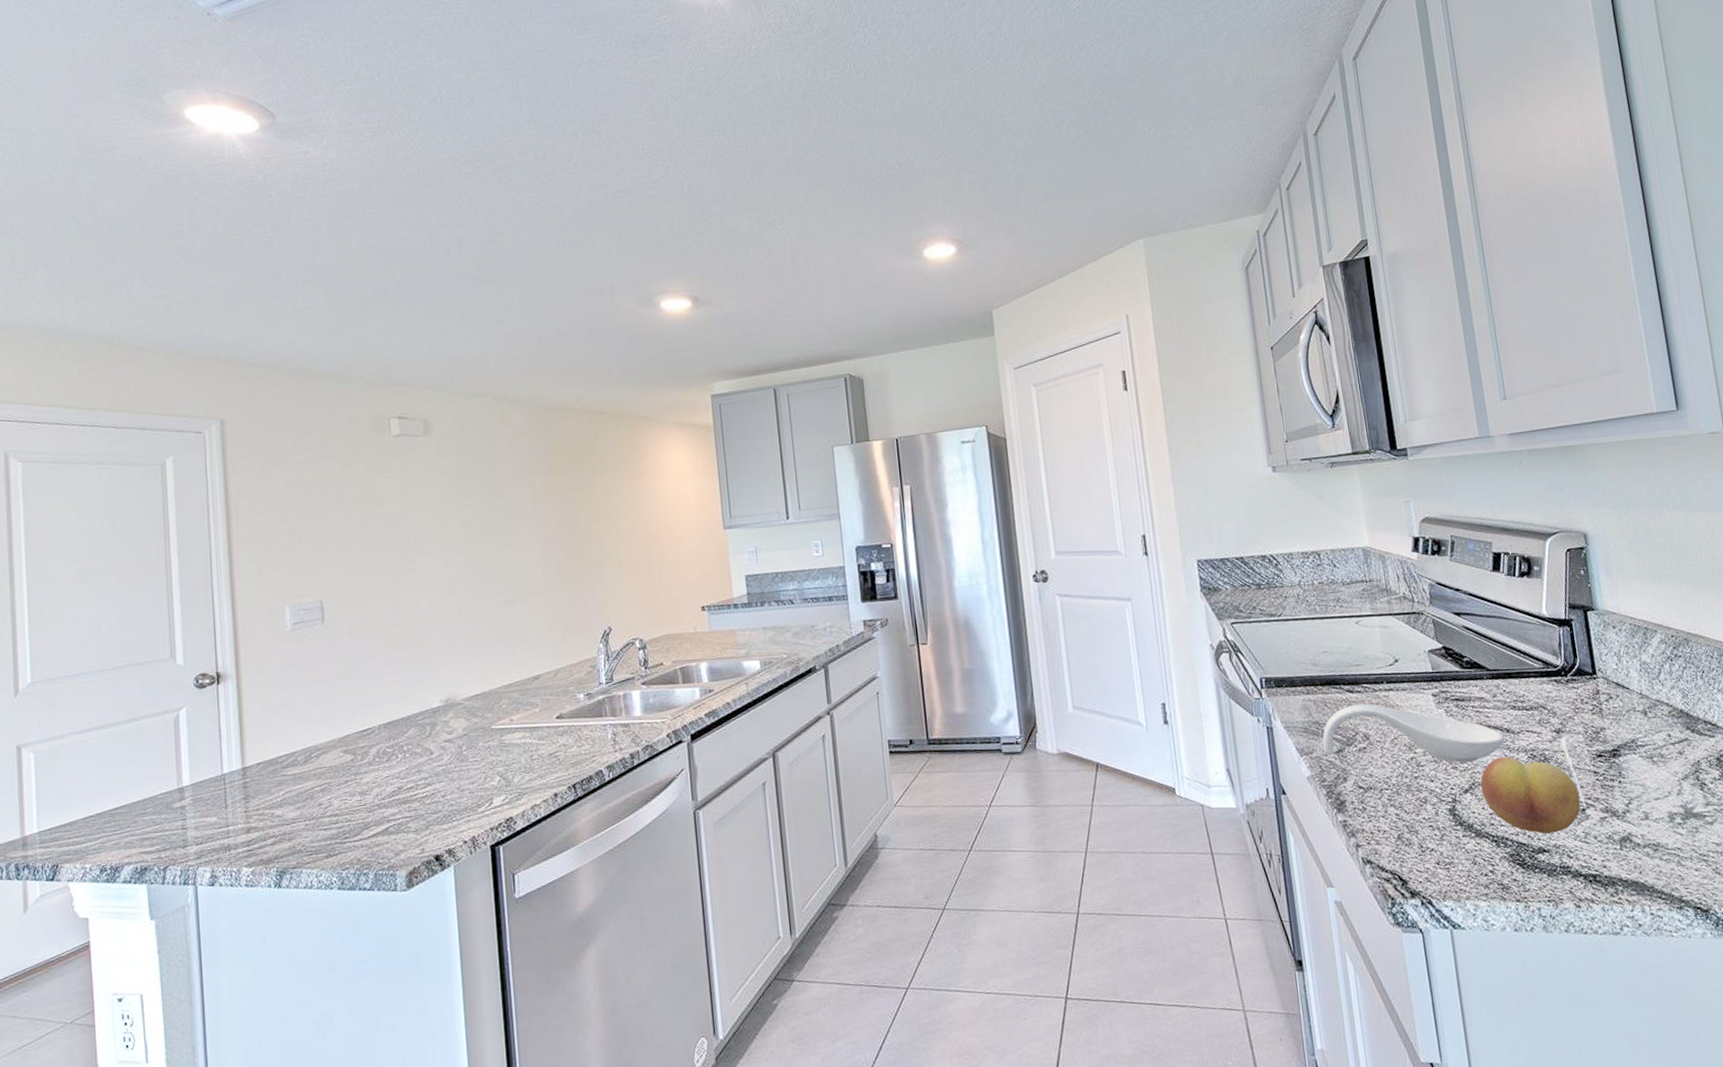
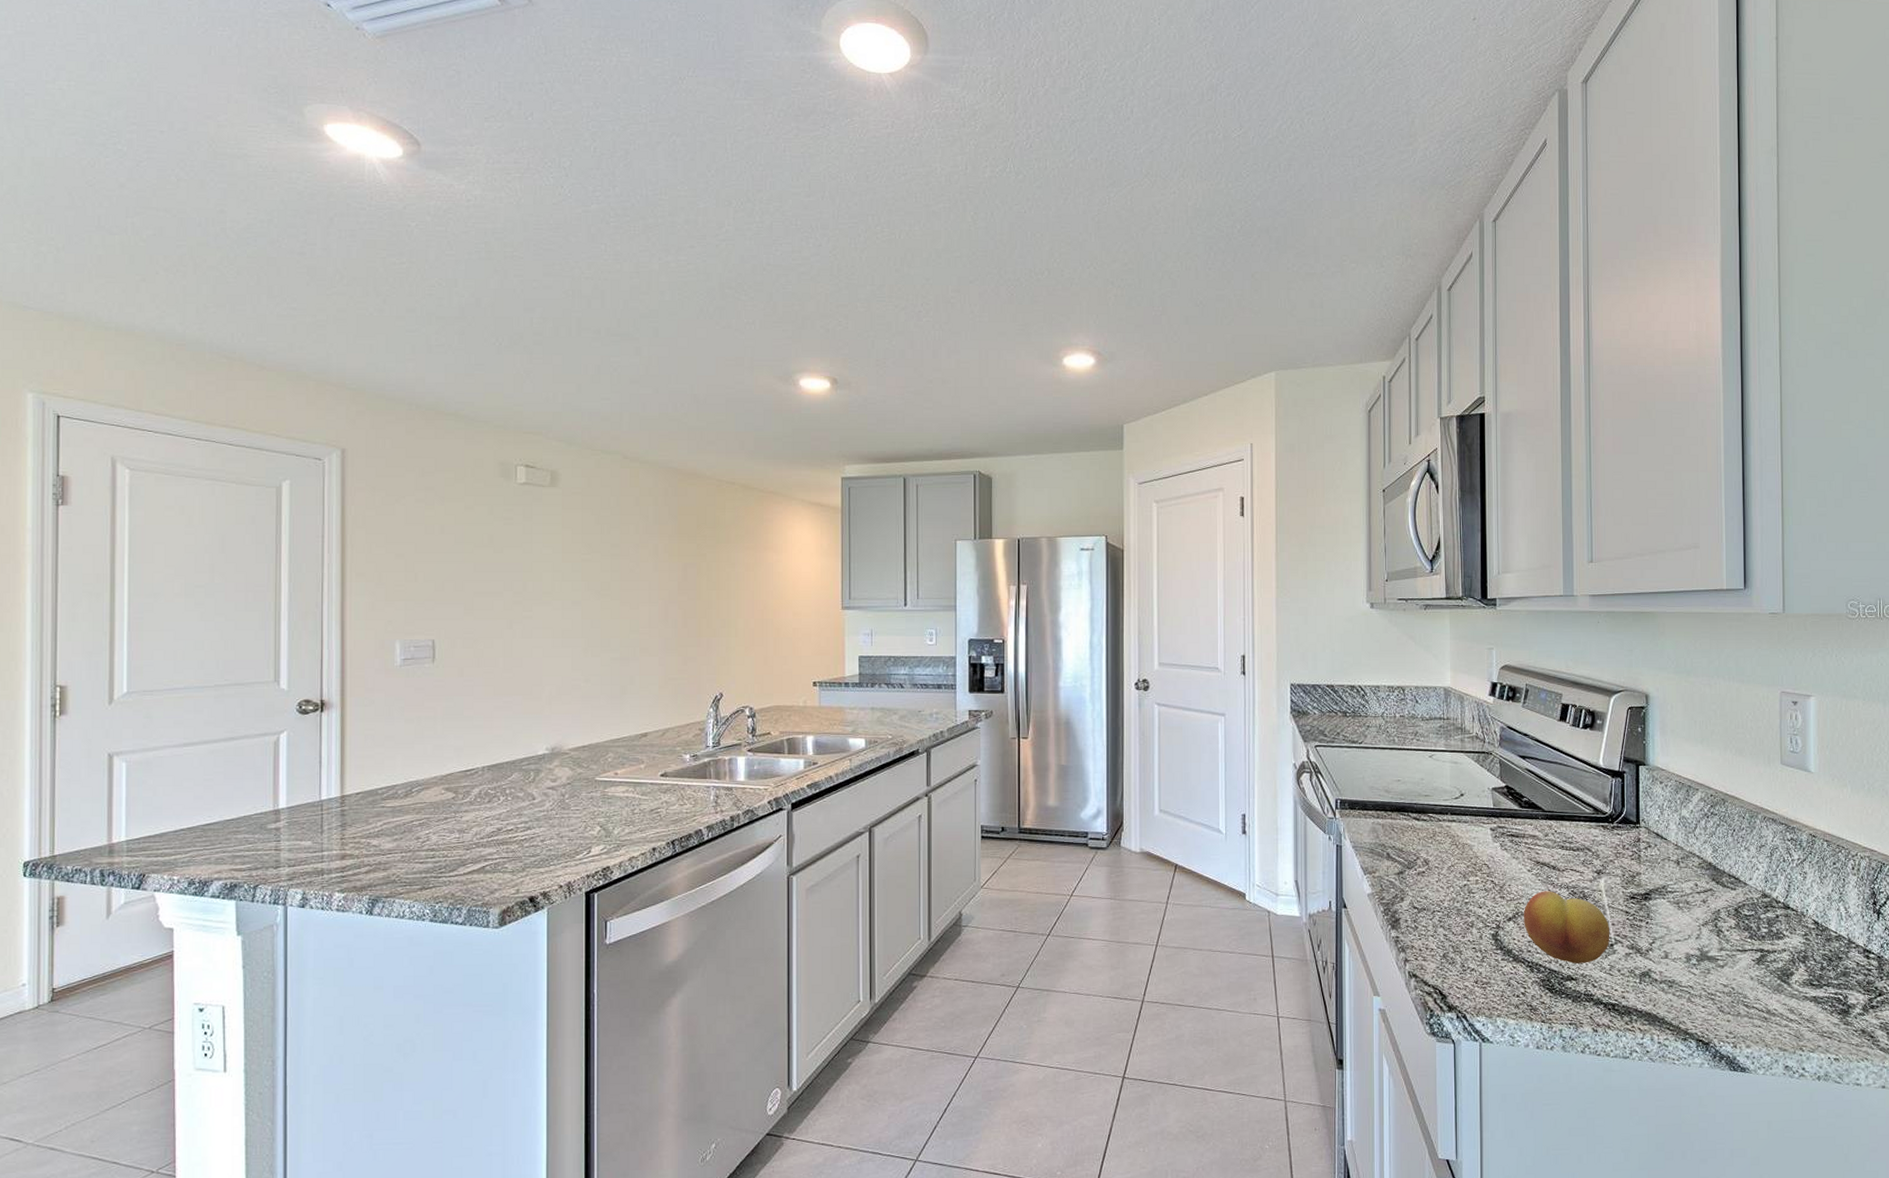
spoon rest: present [1322,703,1504,763] -> none [1386,831,1550,893]

